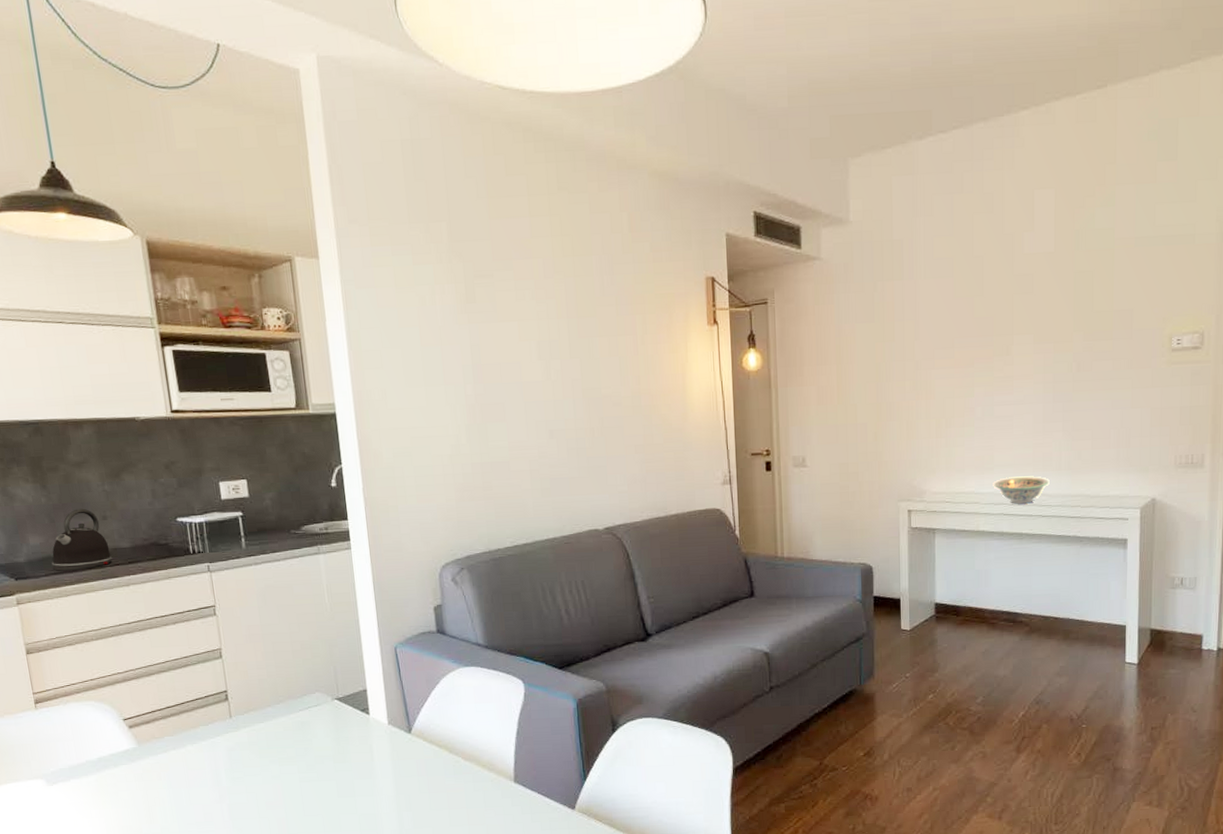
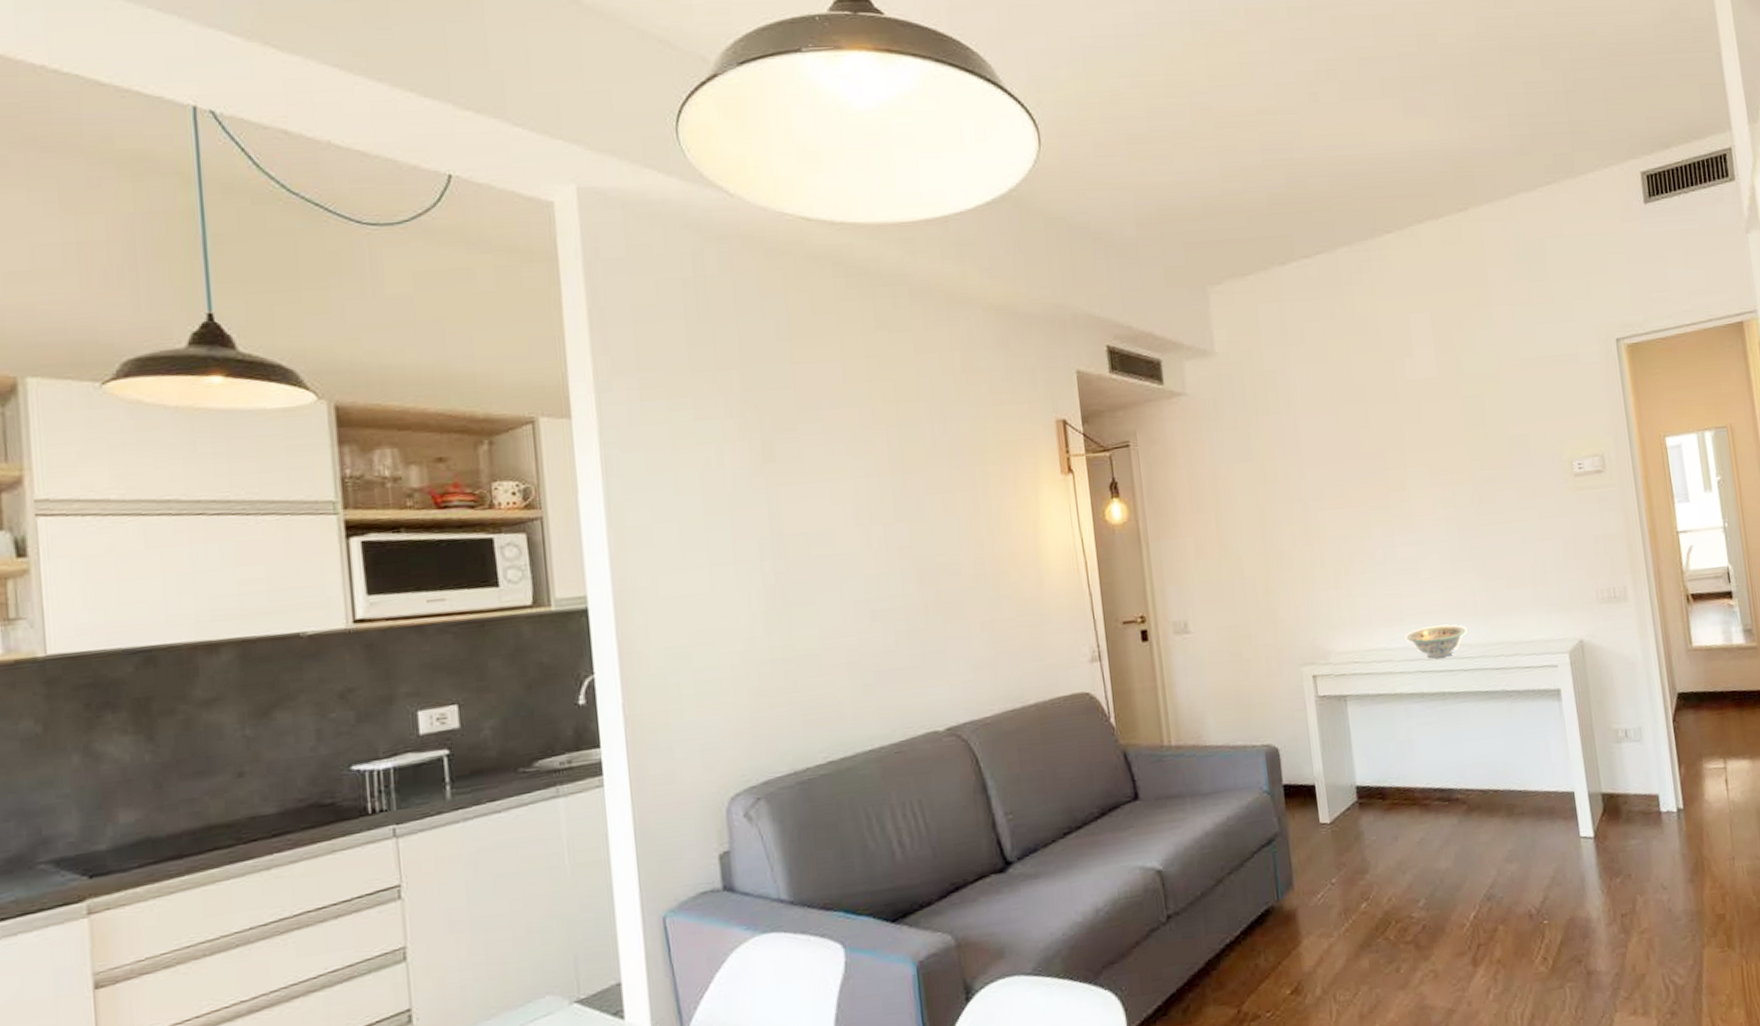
kettle: present [51,508,112,571] -> none [150,764,247,858]

